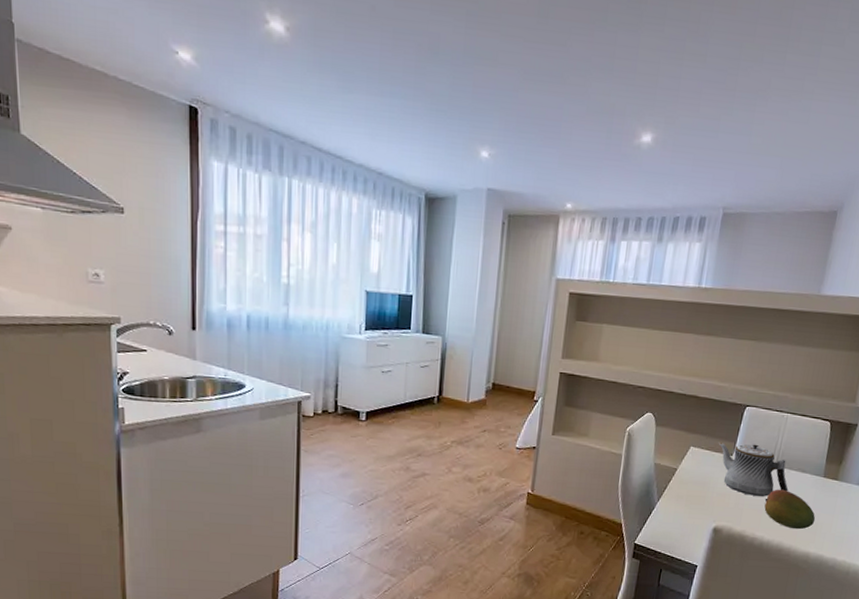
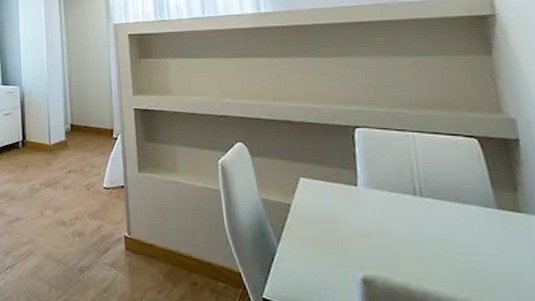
teapot: present [718,443,789,497] -> none [333,171,452,236]
fruit: present [764,489,816,530] -> none [423,226,511,282]

